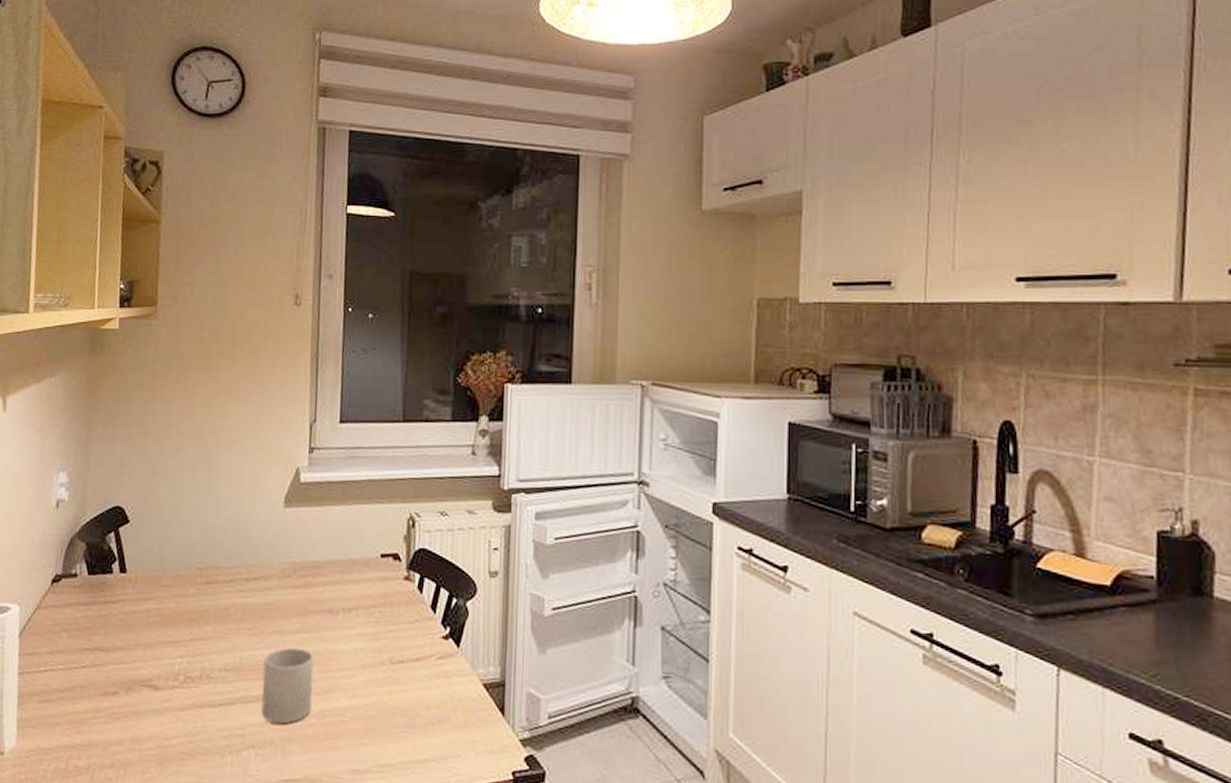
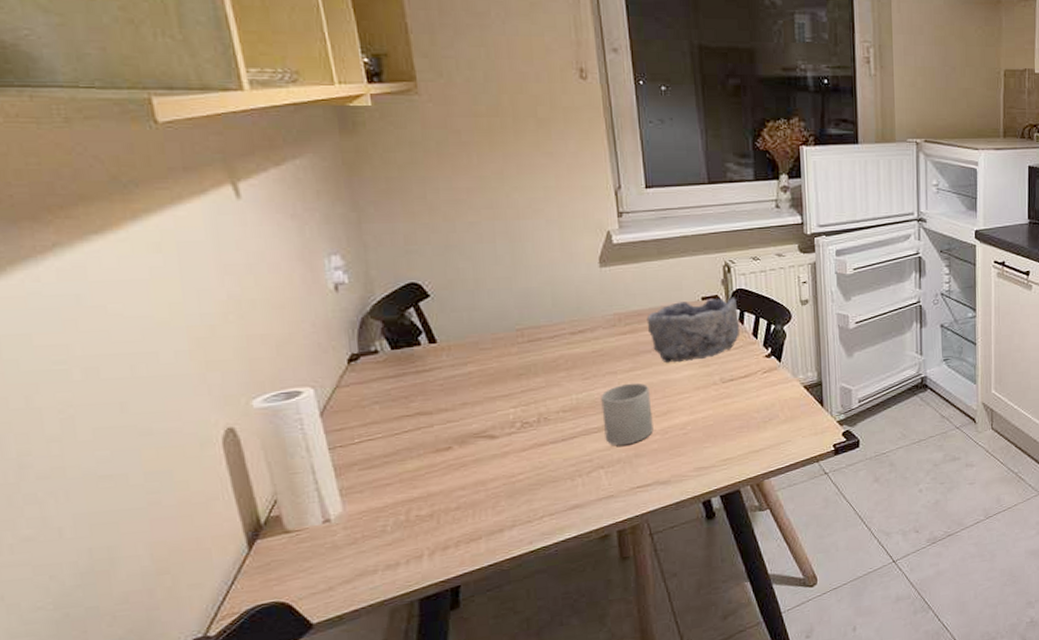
bowl: none [320,556,418,631] -> present [646,297,740,364]

